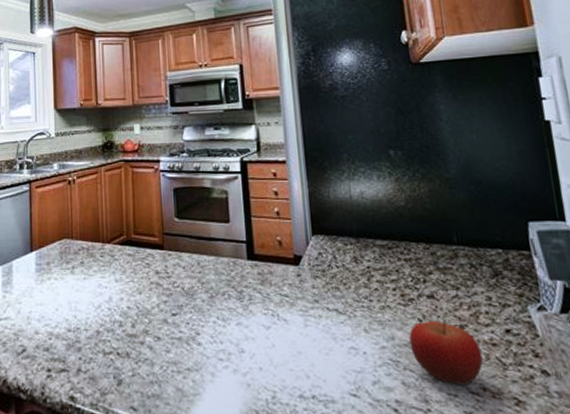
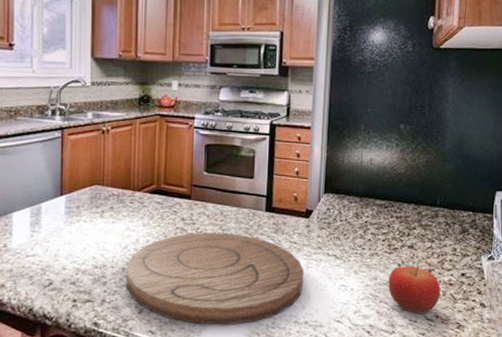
cutting board: none [101,287,304,400] -> present [126,233,304,325]

